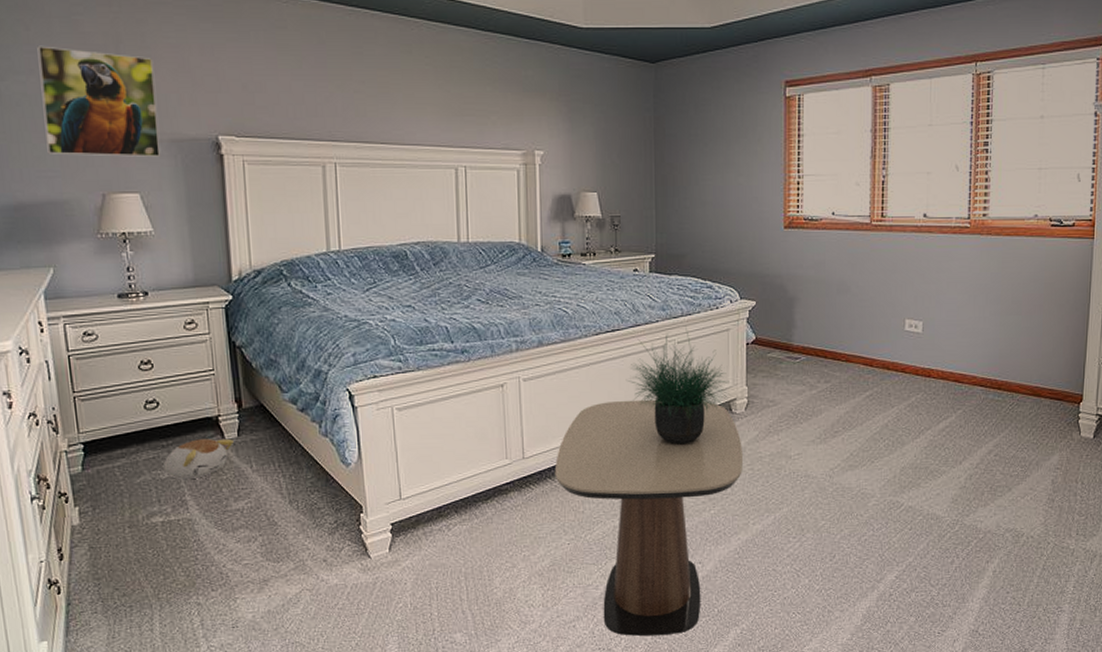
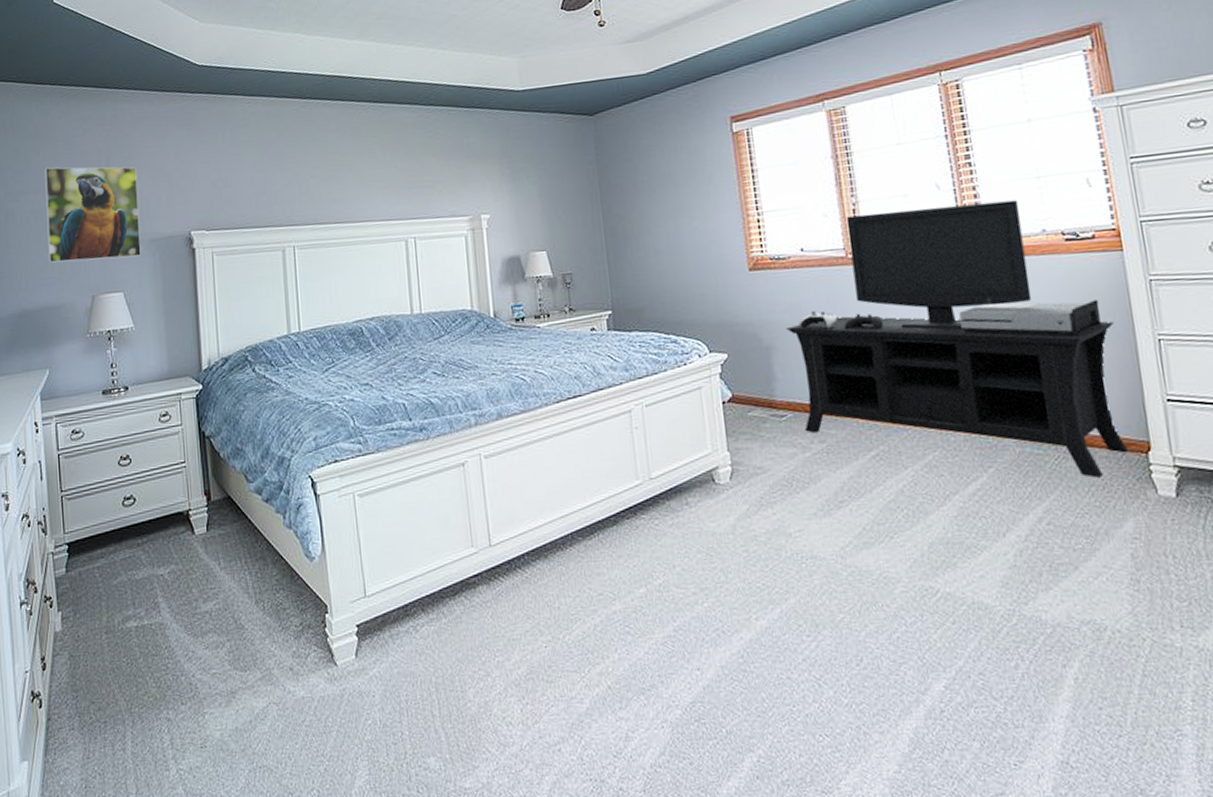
plush toy: present [163,438,234,479] -> none [138,534,203,579]
side table: present [554,399,742,636] -> none [524,472,736,764]
potted plant: present [627,327,730,445] -> none [594,387,710,524]
media console: none [810,186,1076,421] -> present [786,200,1129,478]

